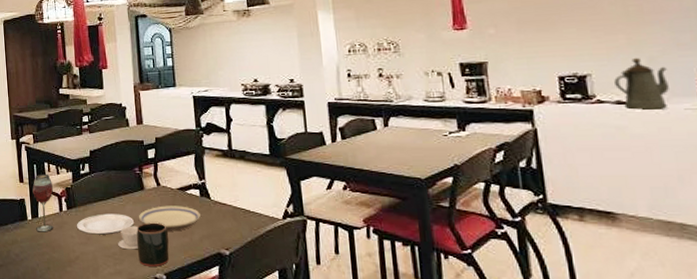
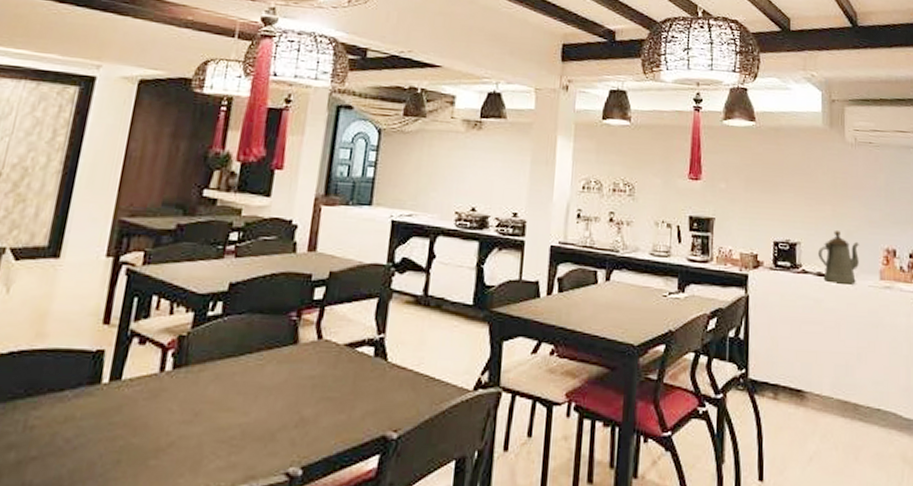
wineglass: present [32,173,53,232] -> none [112,312,159,404]
plate: present [76,213,135,235] -> none [181,376,274,409]
teacup: present [118,226,138,250] -> none [241,396,277,432]
mug: present [136,222,169,267] -> none [267,391,320,457]
plate: present [139,206,201,230] -> none [281,368,369,403]

